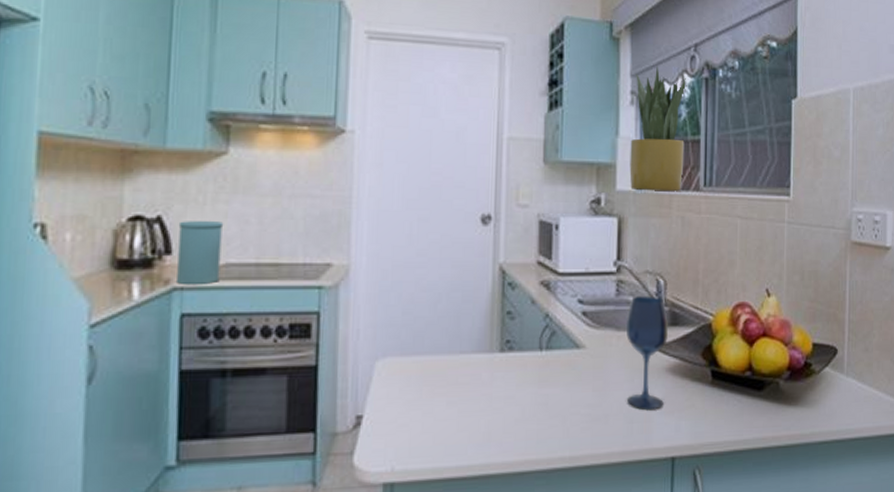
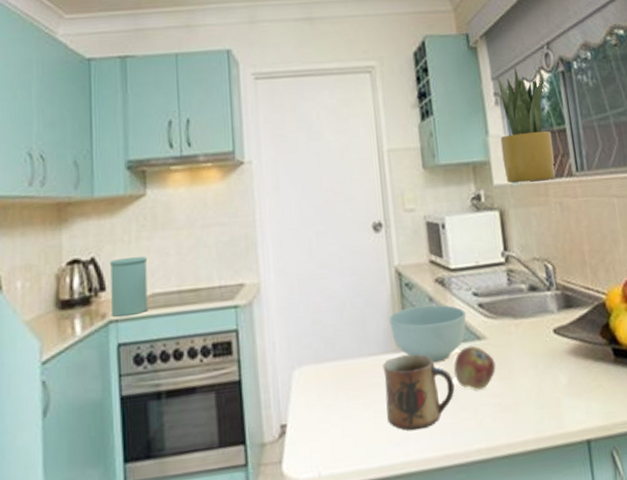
mug: none [472,356,546,432] -> present [383,354,455,430]
bowl: none [485,308,569,366] -> present [388,305,467,362]
fruit: none [546,353,591,399] -> present [453,345,496,390]
wineglass: present [626,296,669,409] -> none [522,282,571,394]

